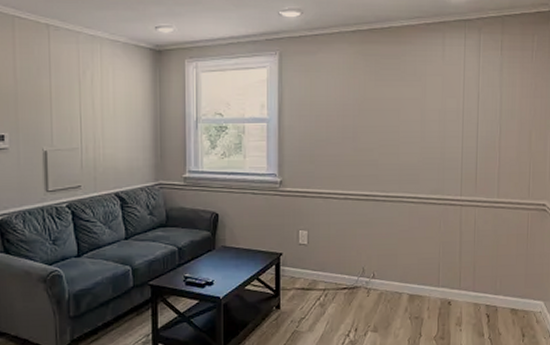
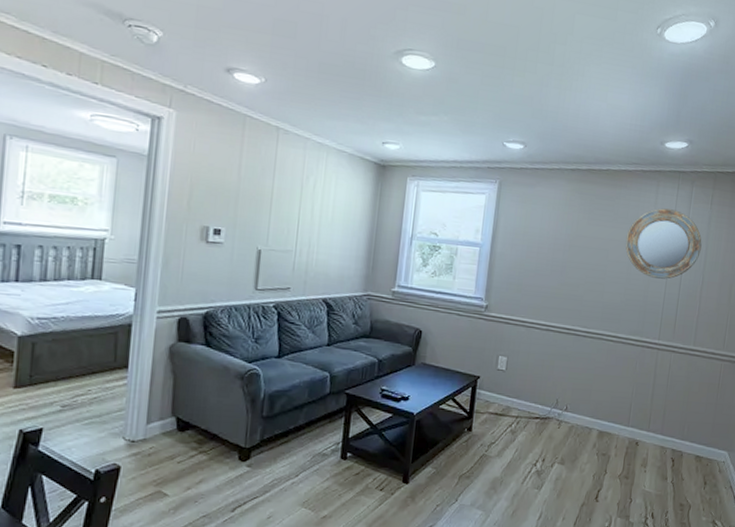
home mirror: none [416,60,496,133] -> present [625,208,702,279]

